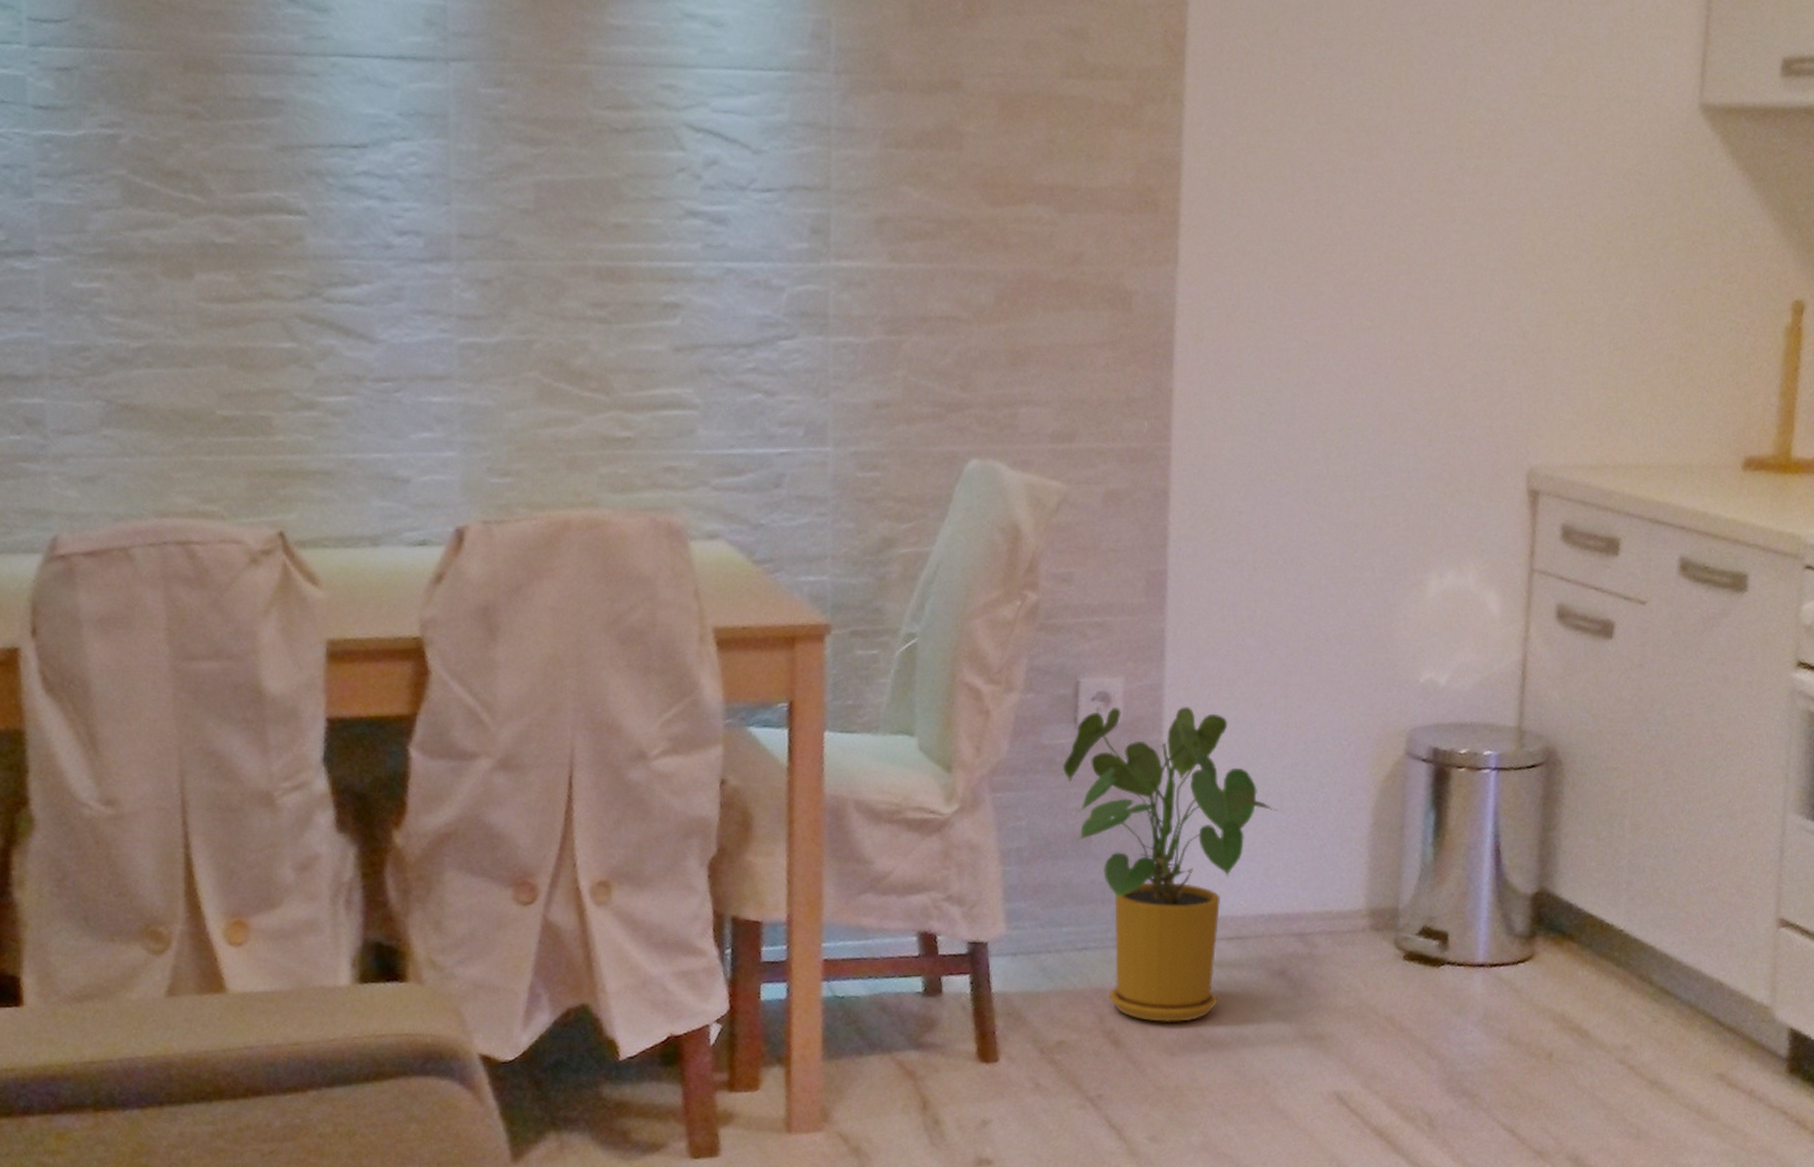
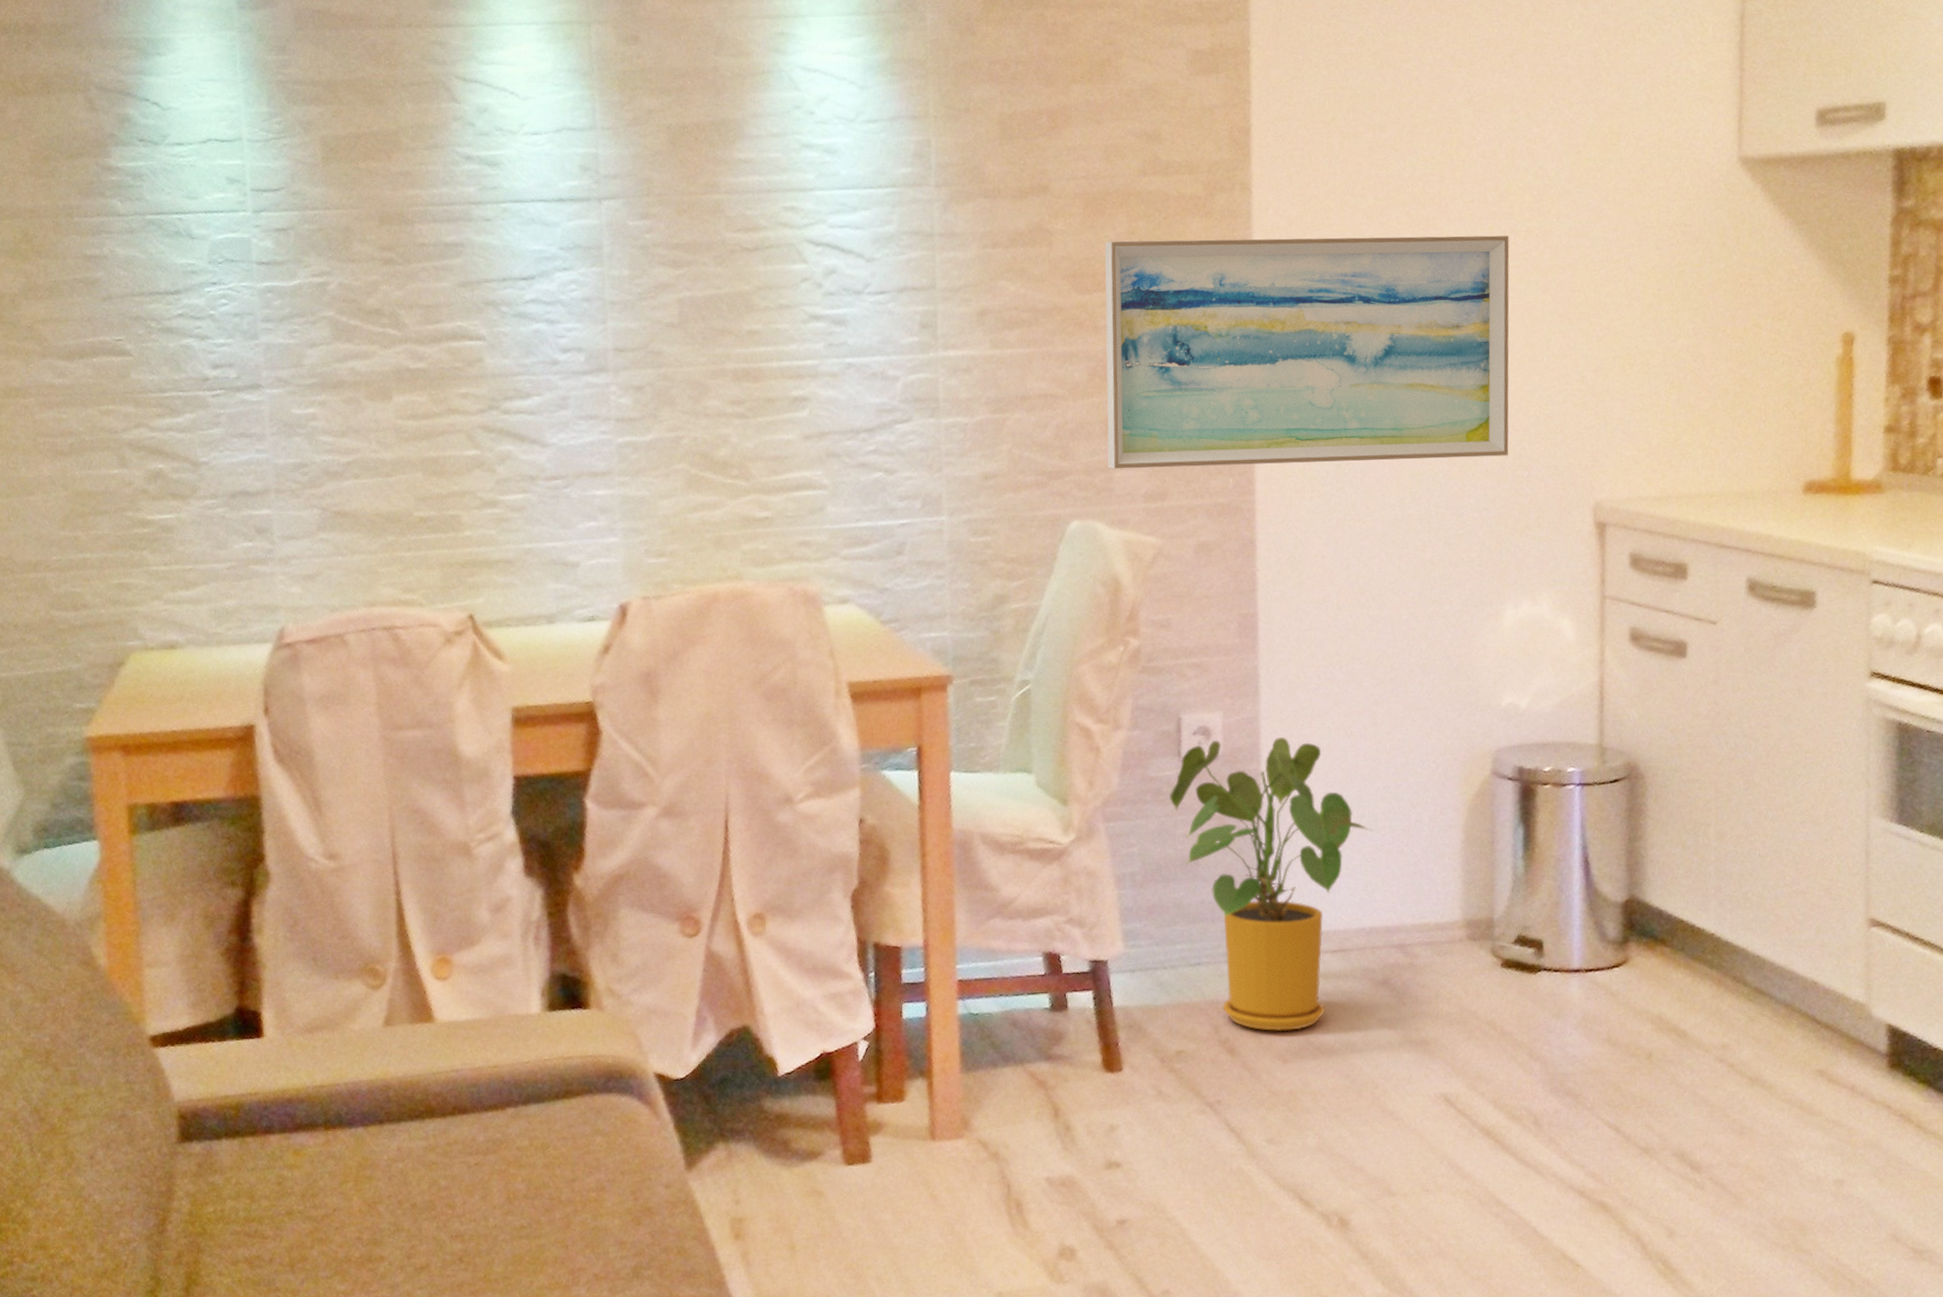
wall art: none [1012,149,1456,413] -> present [1104,235,1510,469]

